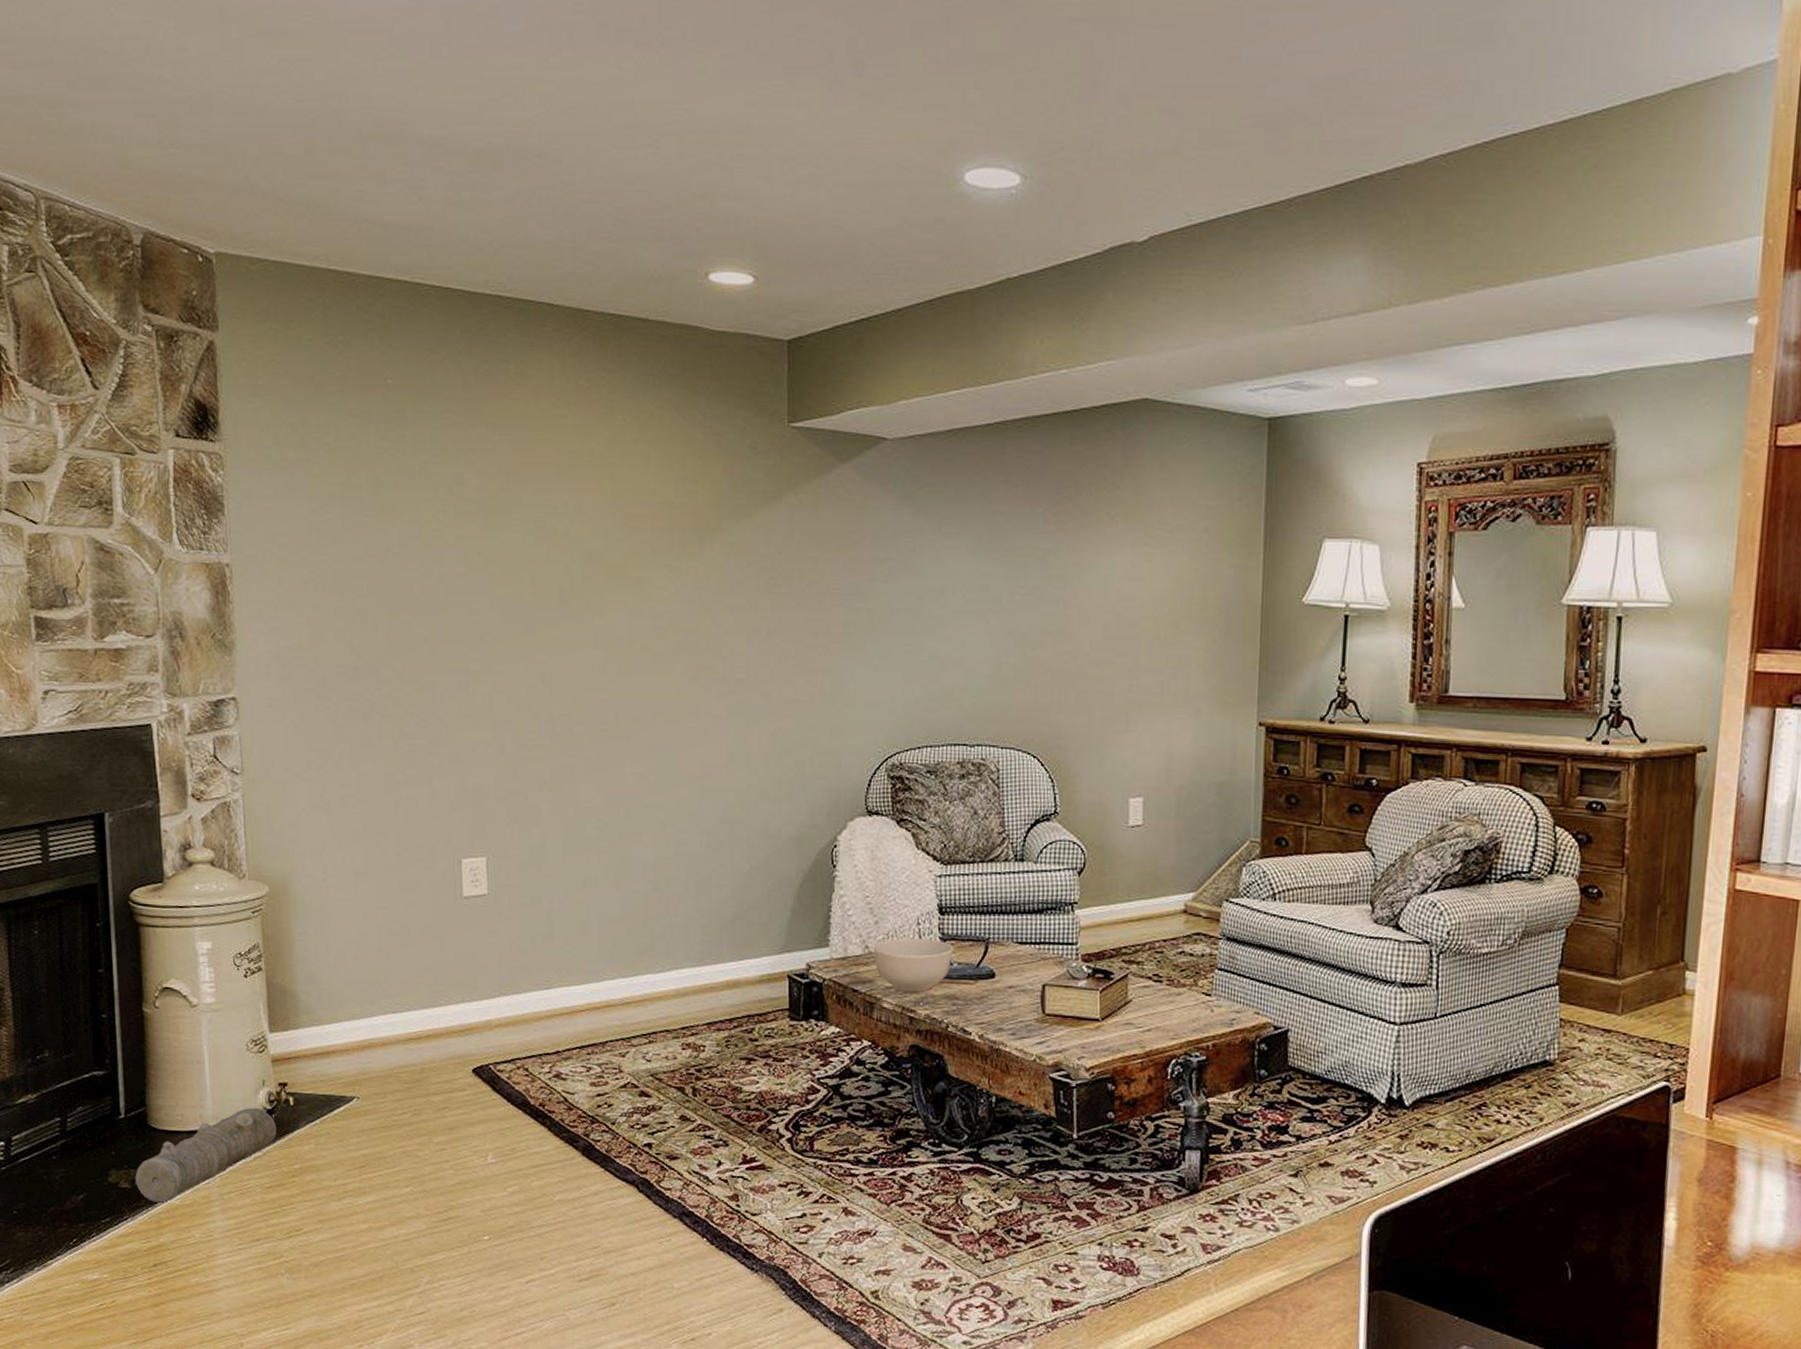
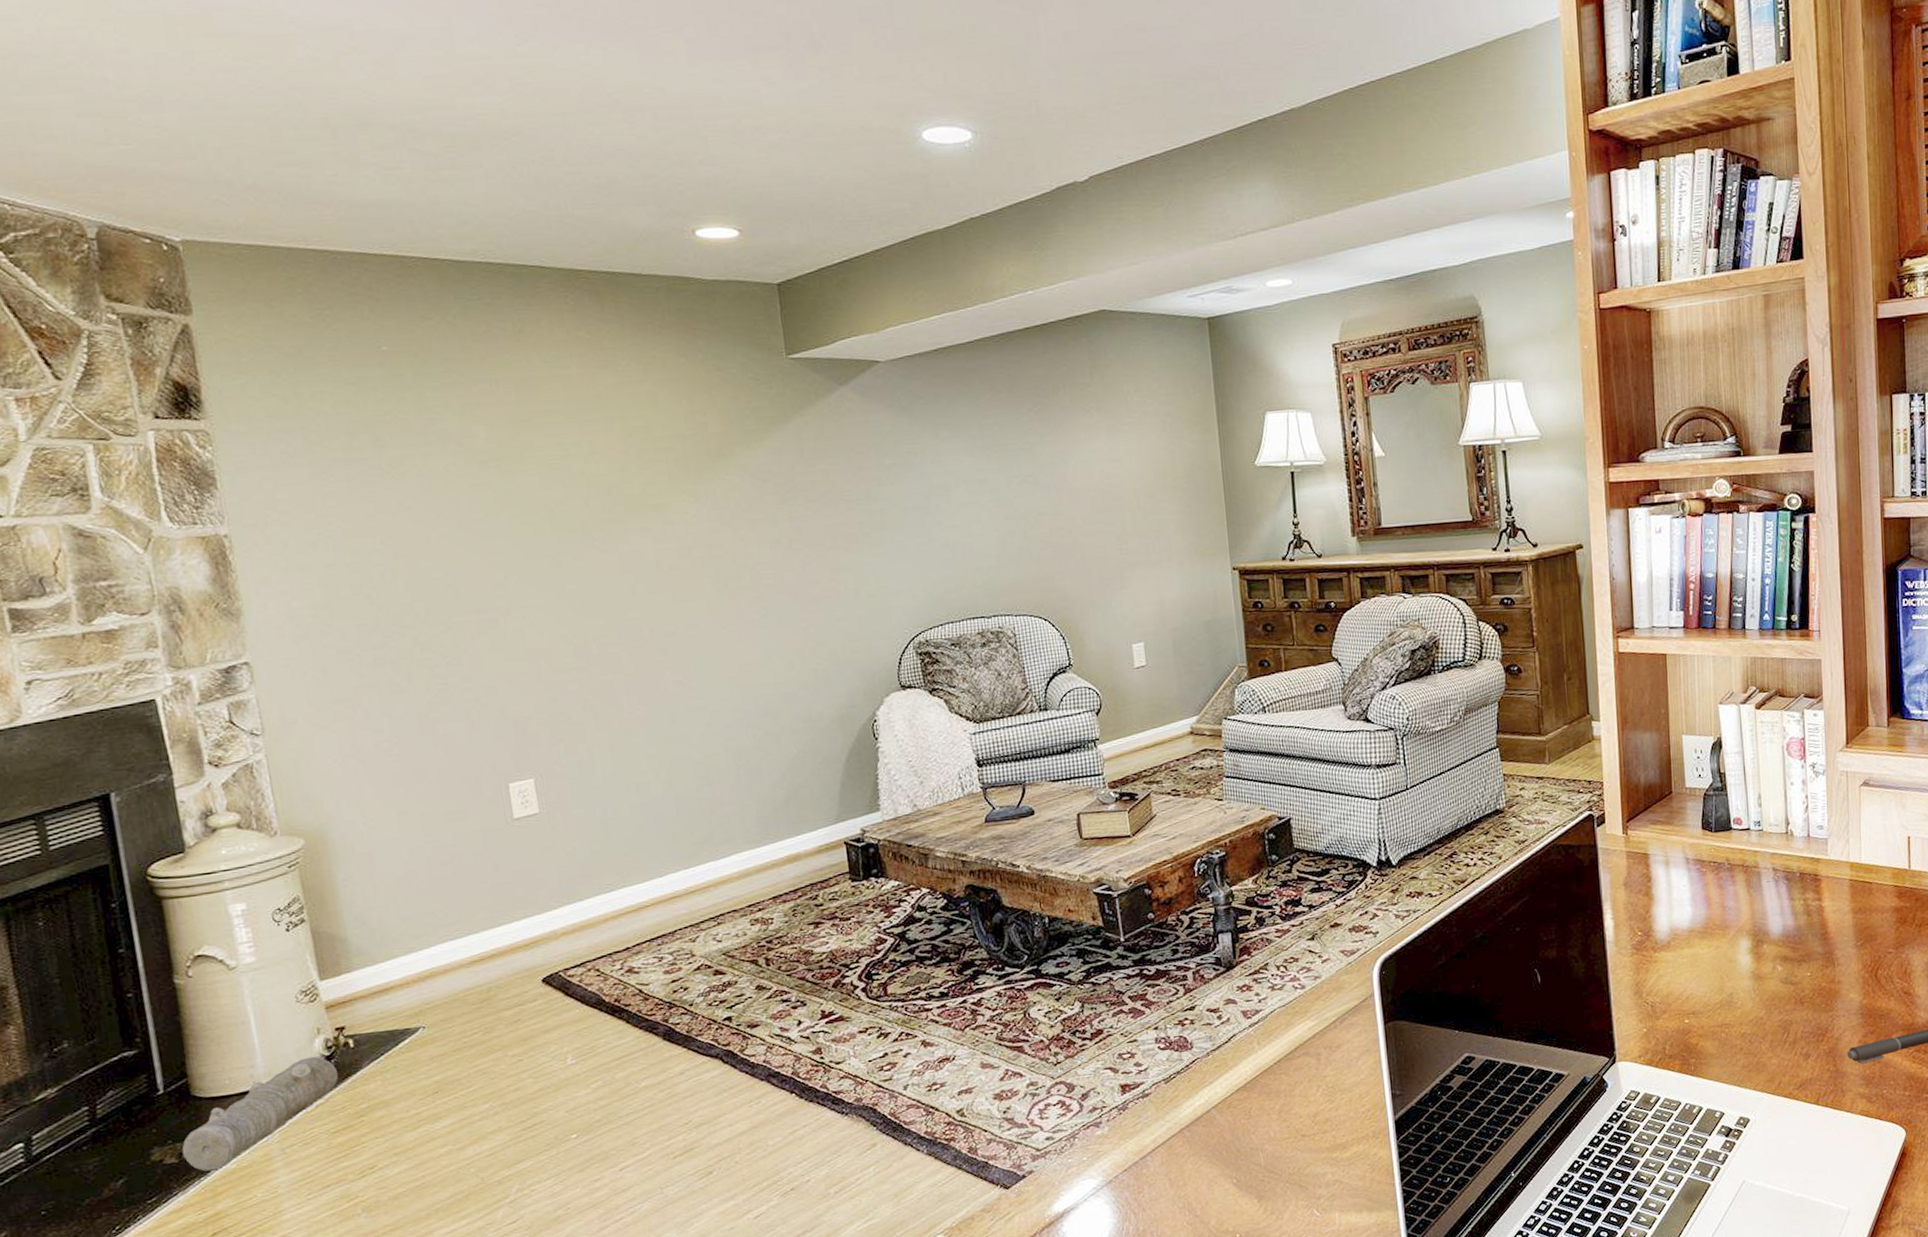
bowl: present [873,937,953,992] -> none [920,789,995,839]

